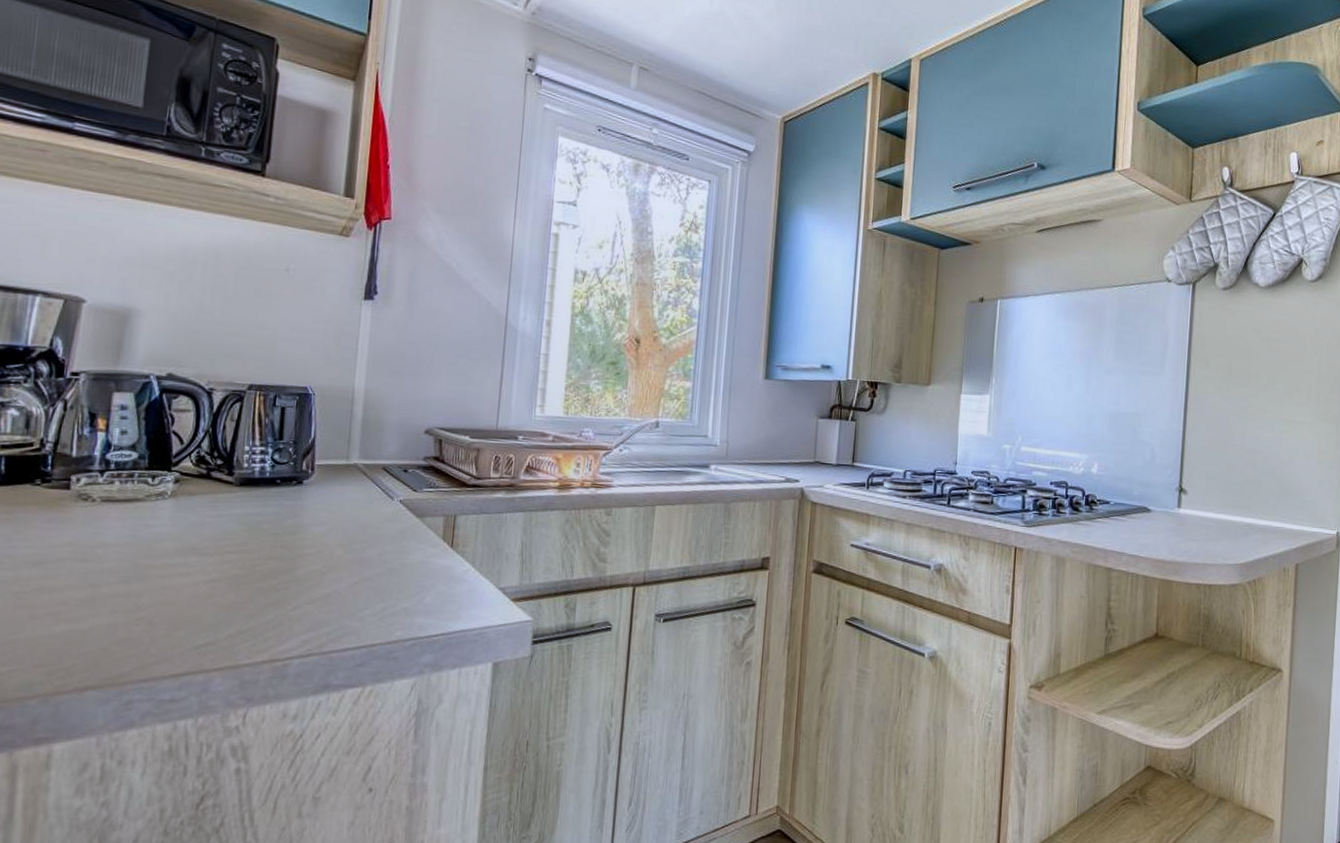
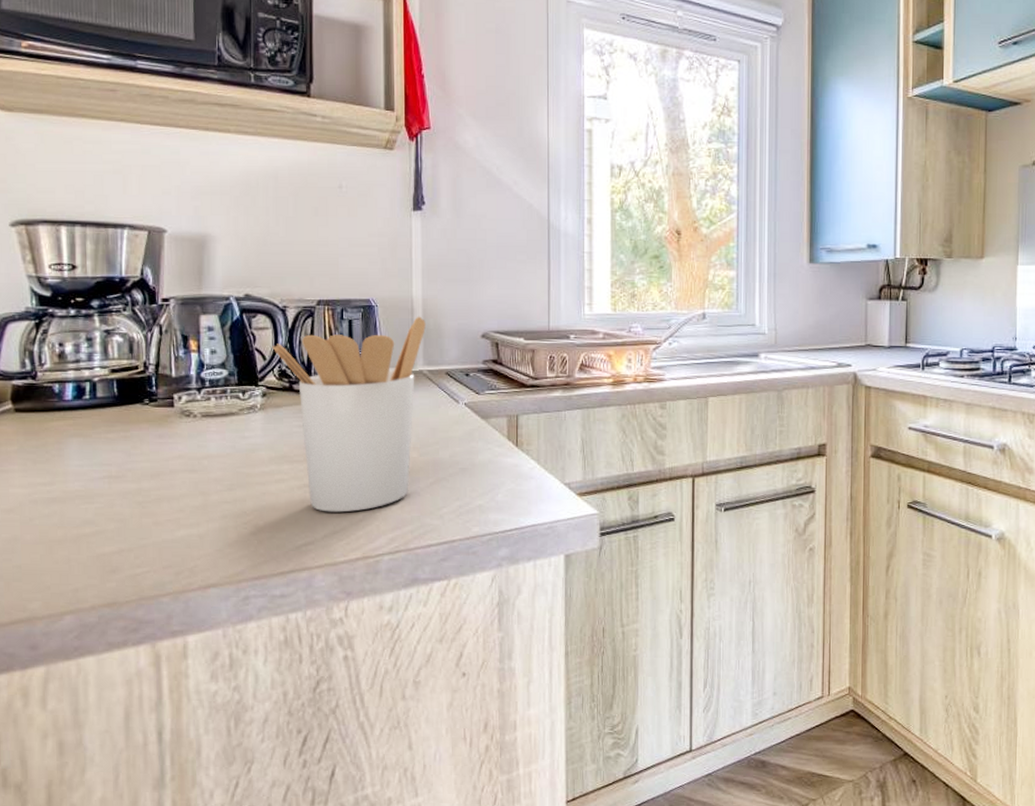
utensil holder: none [192,407,366,611] -> present [272,316,426,513]

